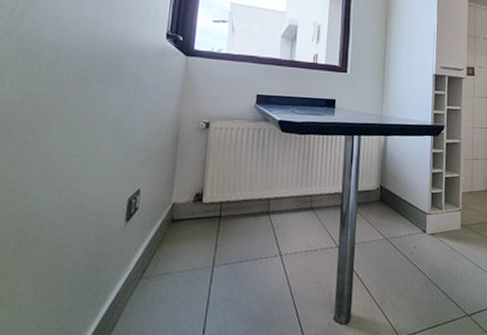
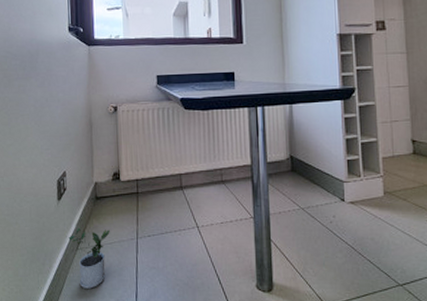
potted plant: none [132,254,183,324] -> present [68,228,110,289]

